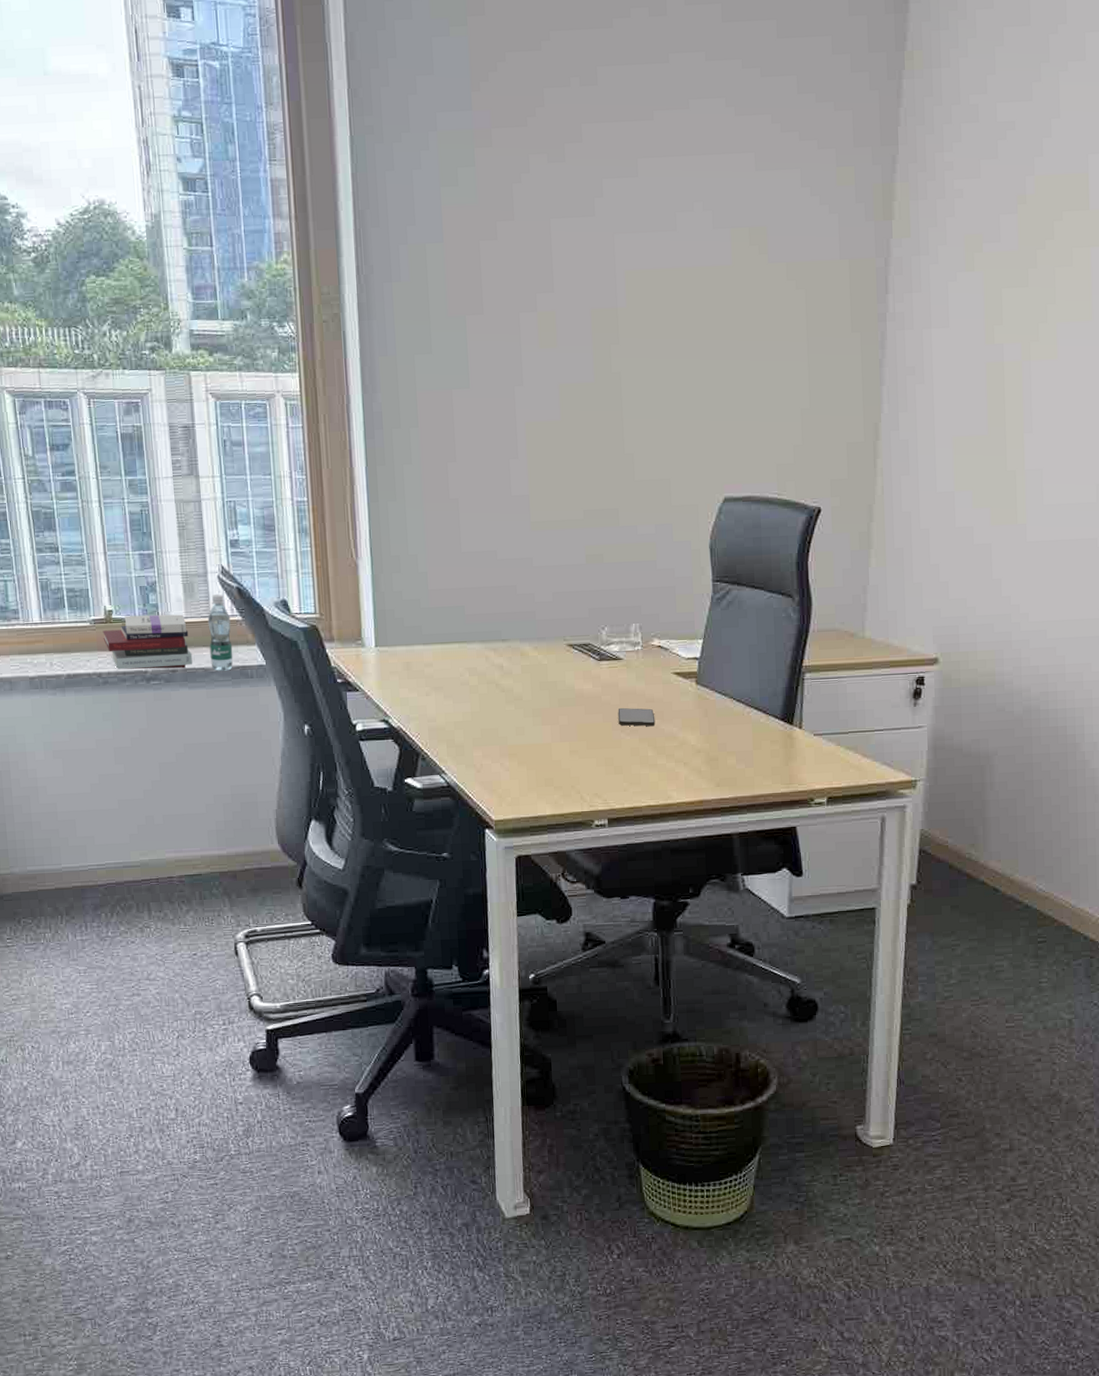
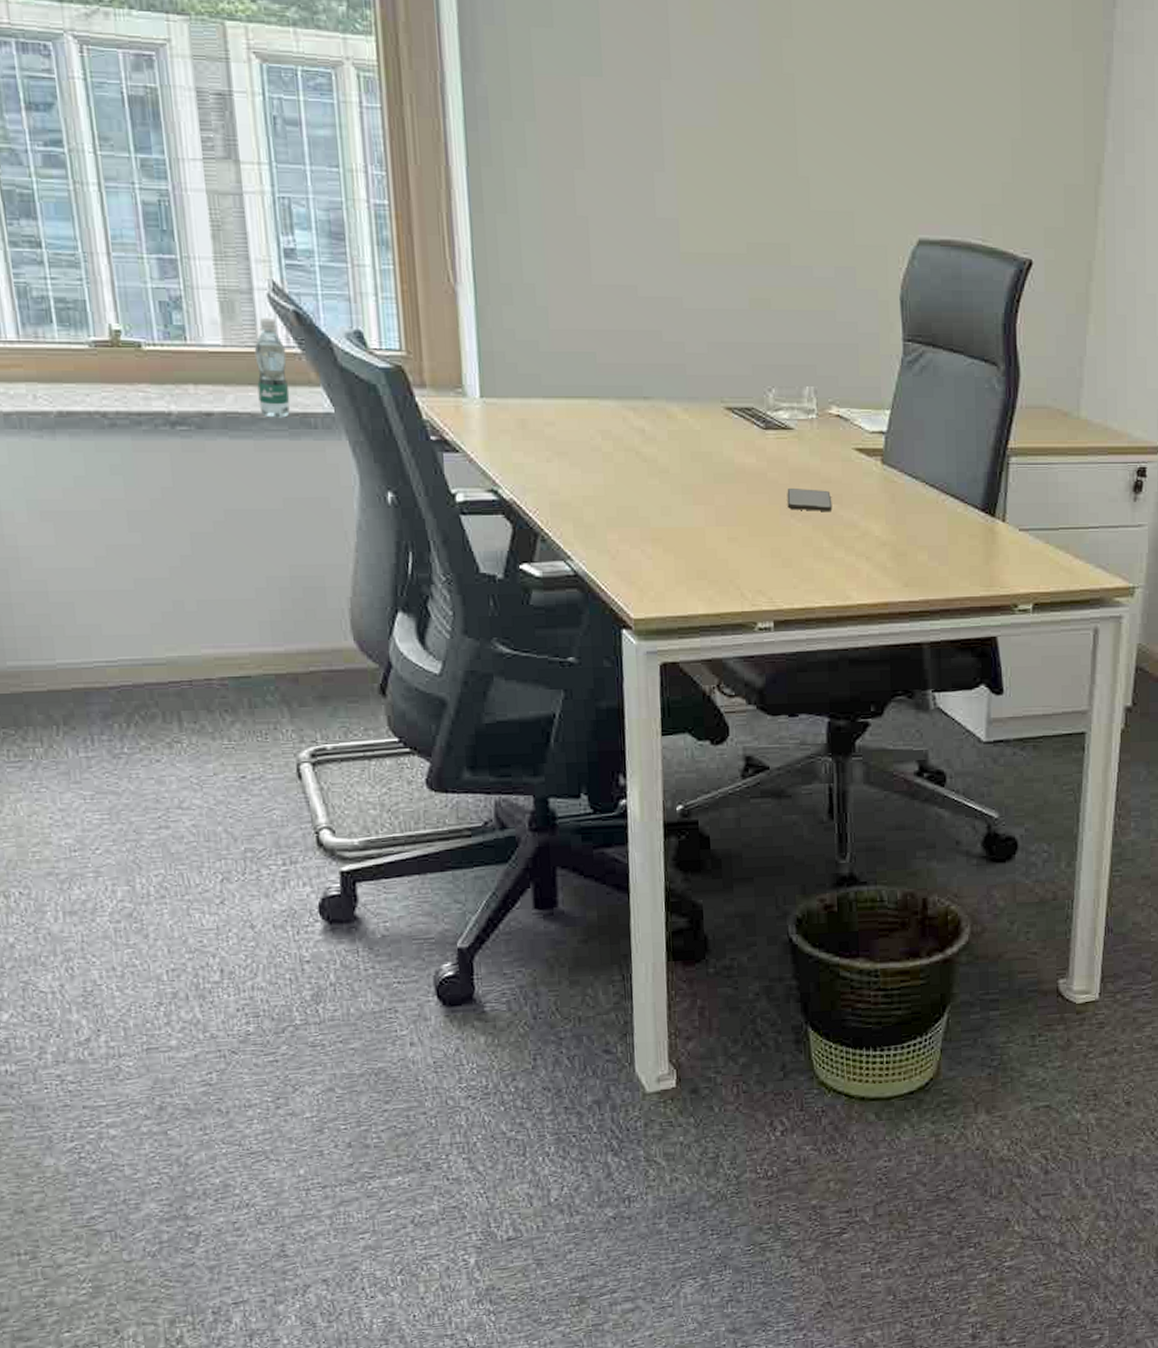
books: present [102,614,193,670] -> none [107,339,235,412]

